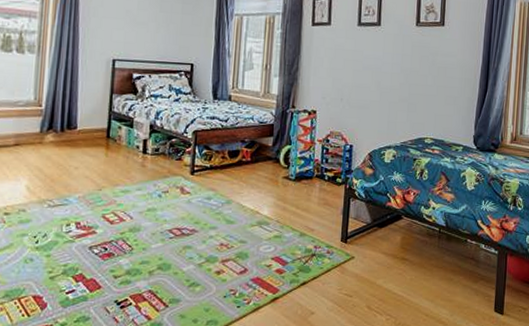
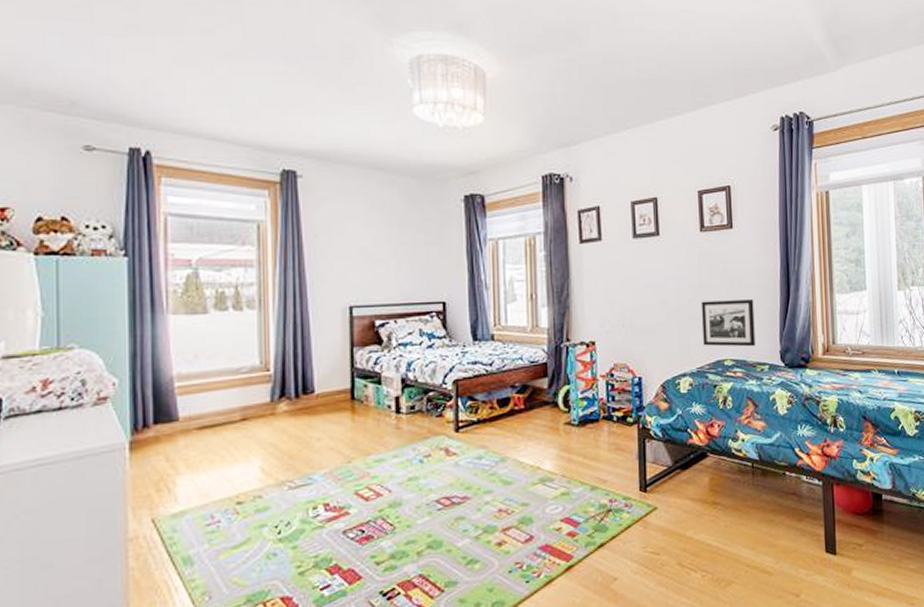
picture frame: none [409,86,456,129] -> present [701,299,755,347]

